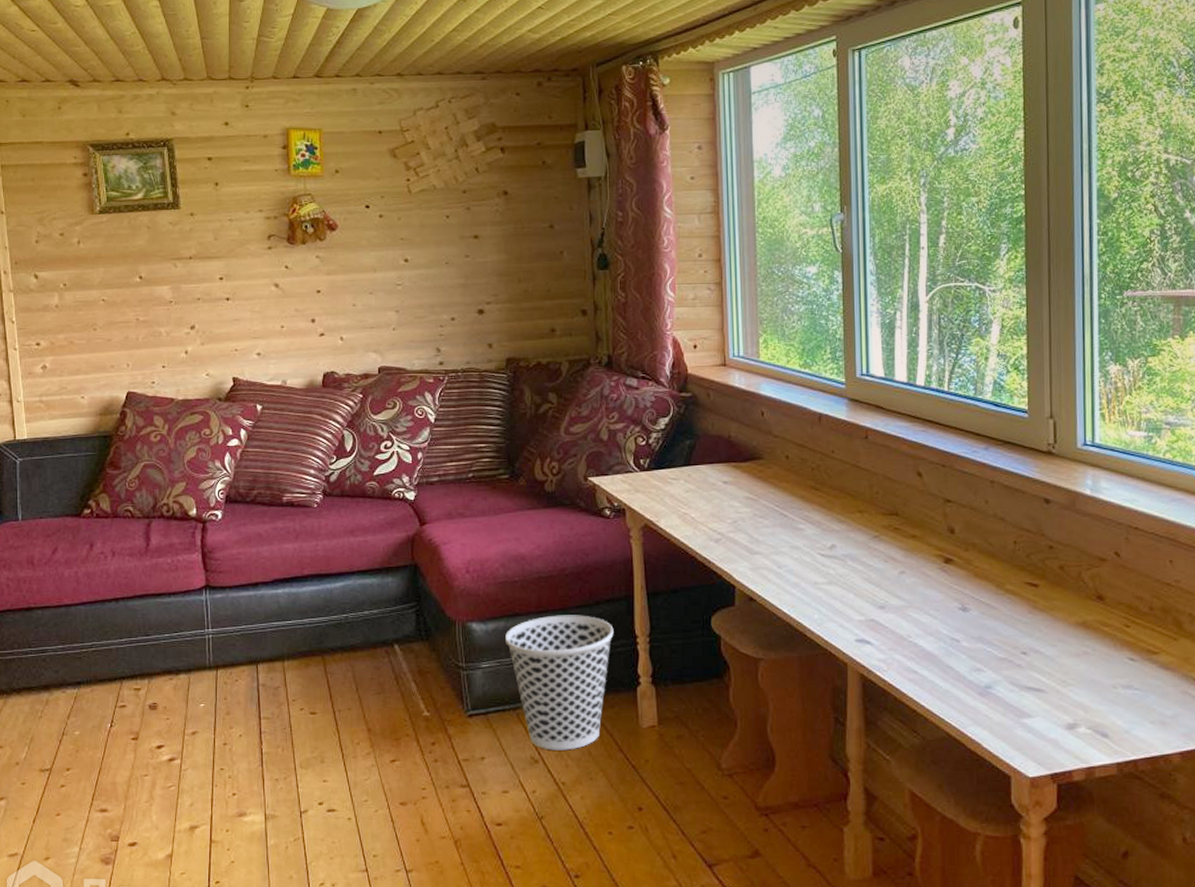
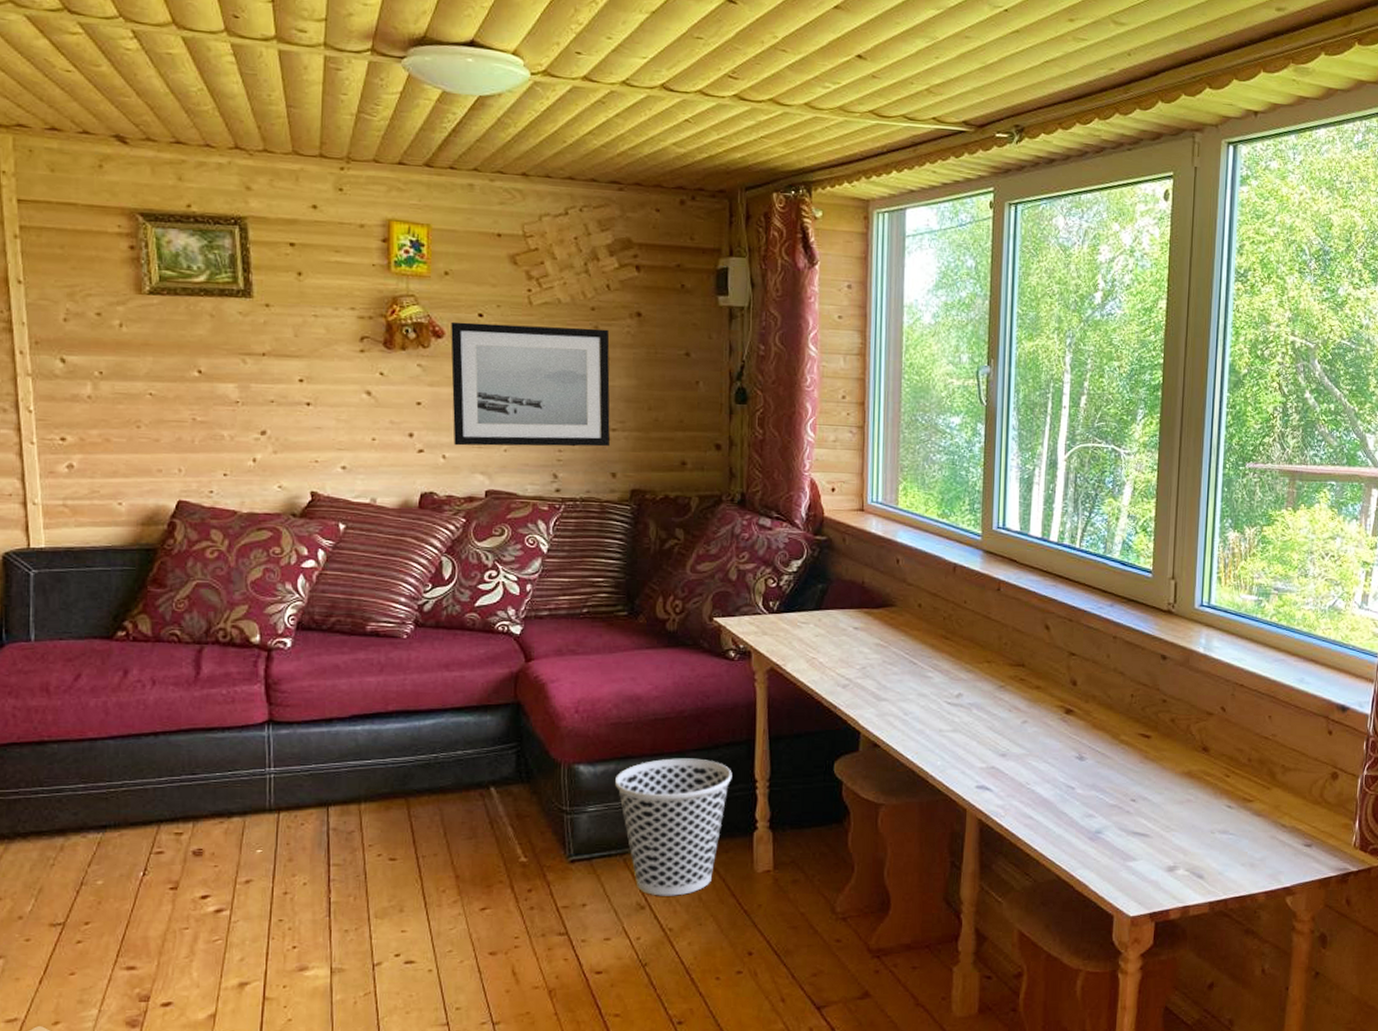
wall art: none [343,209,485,328] -> present [451,321,610,447]

